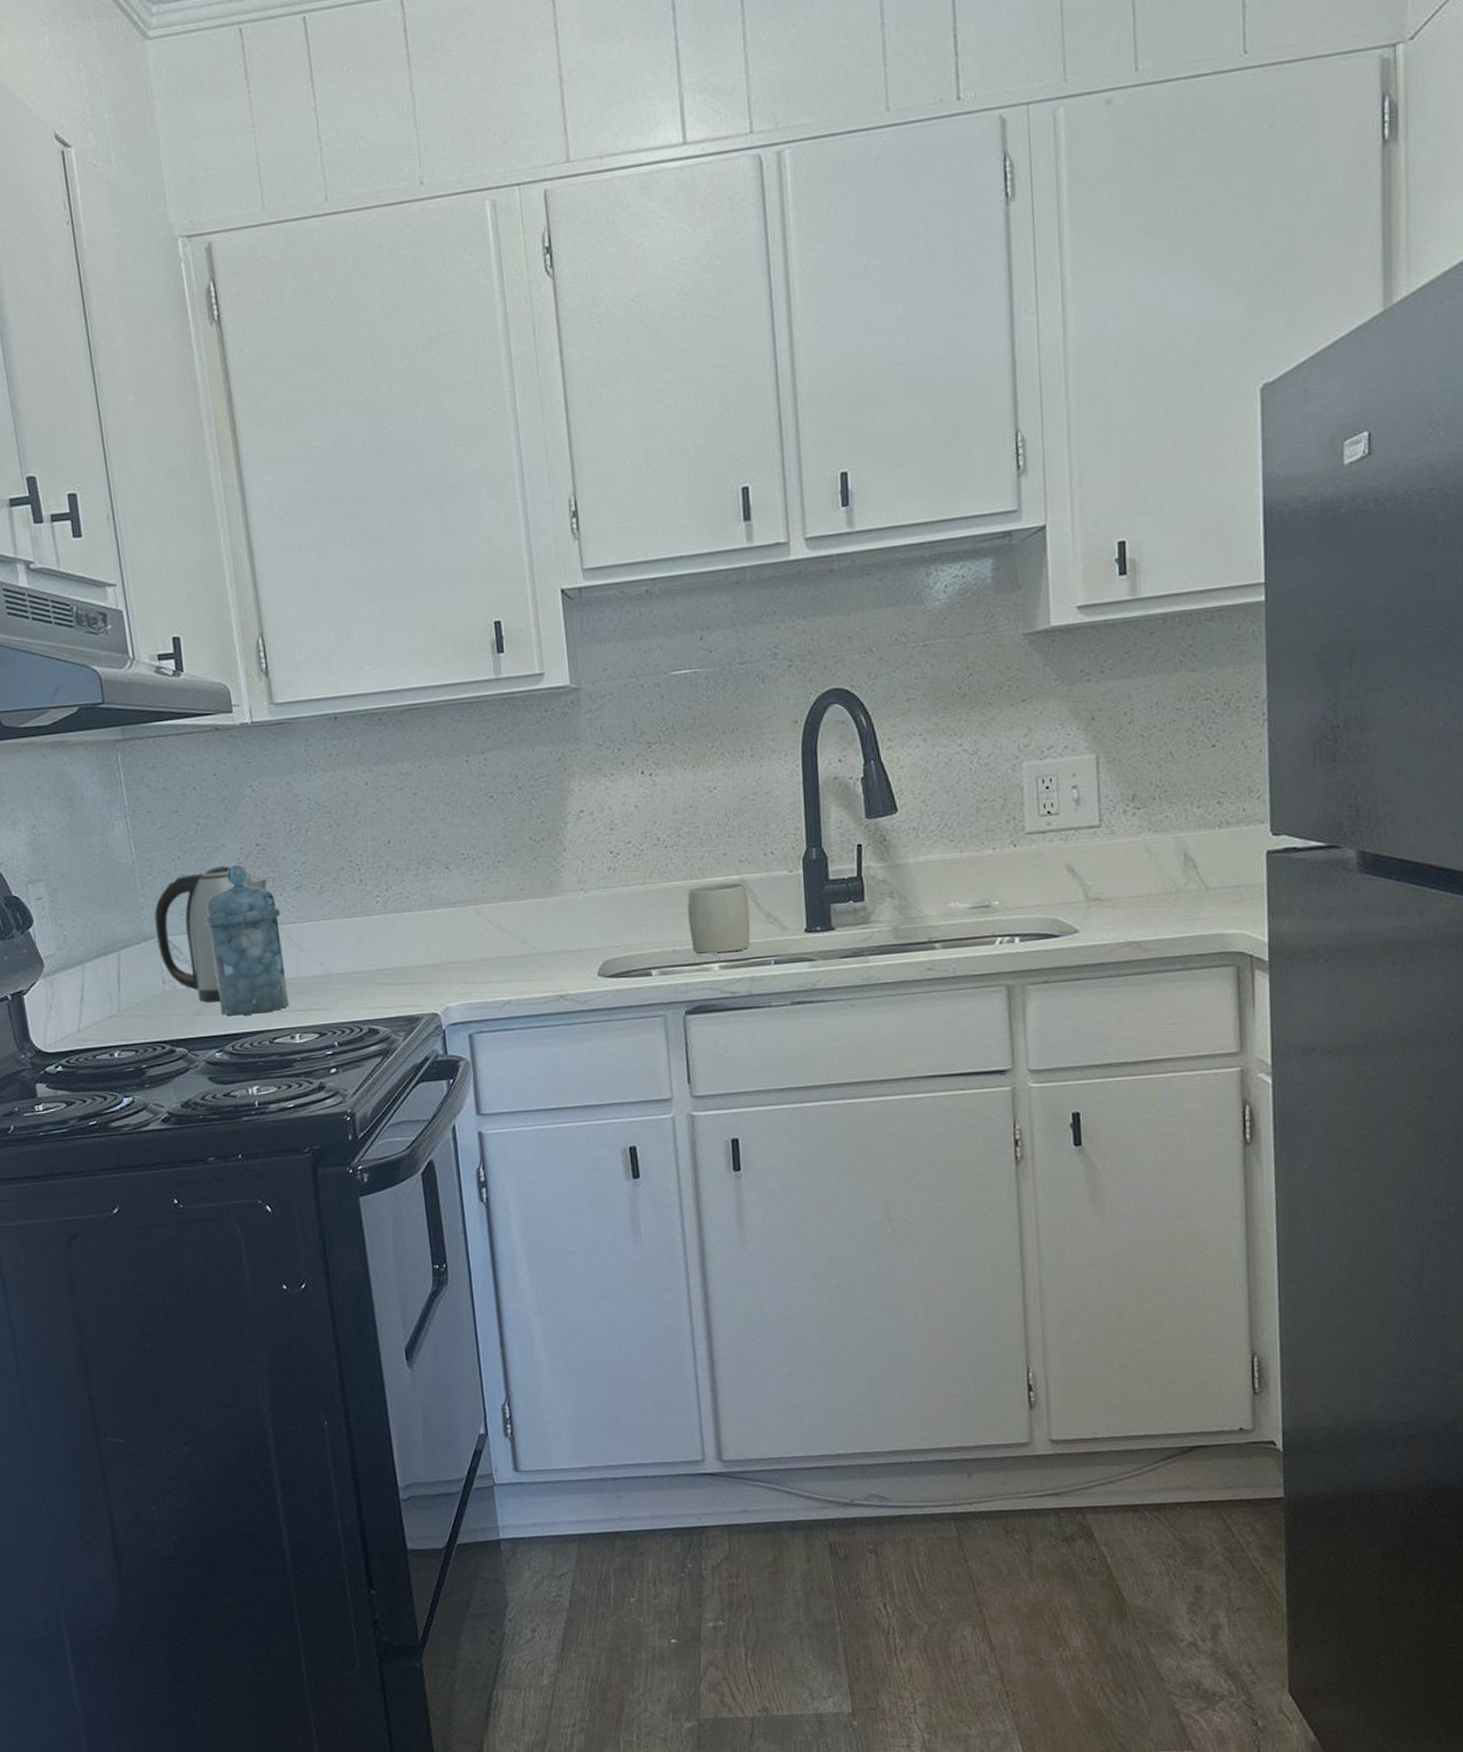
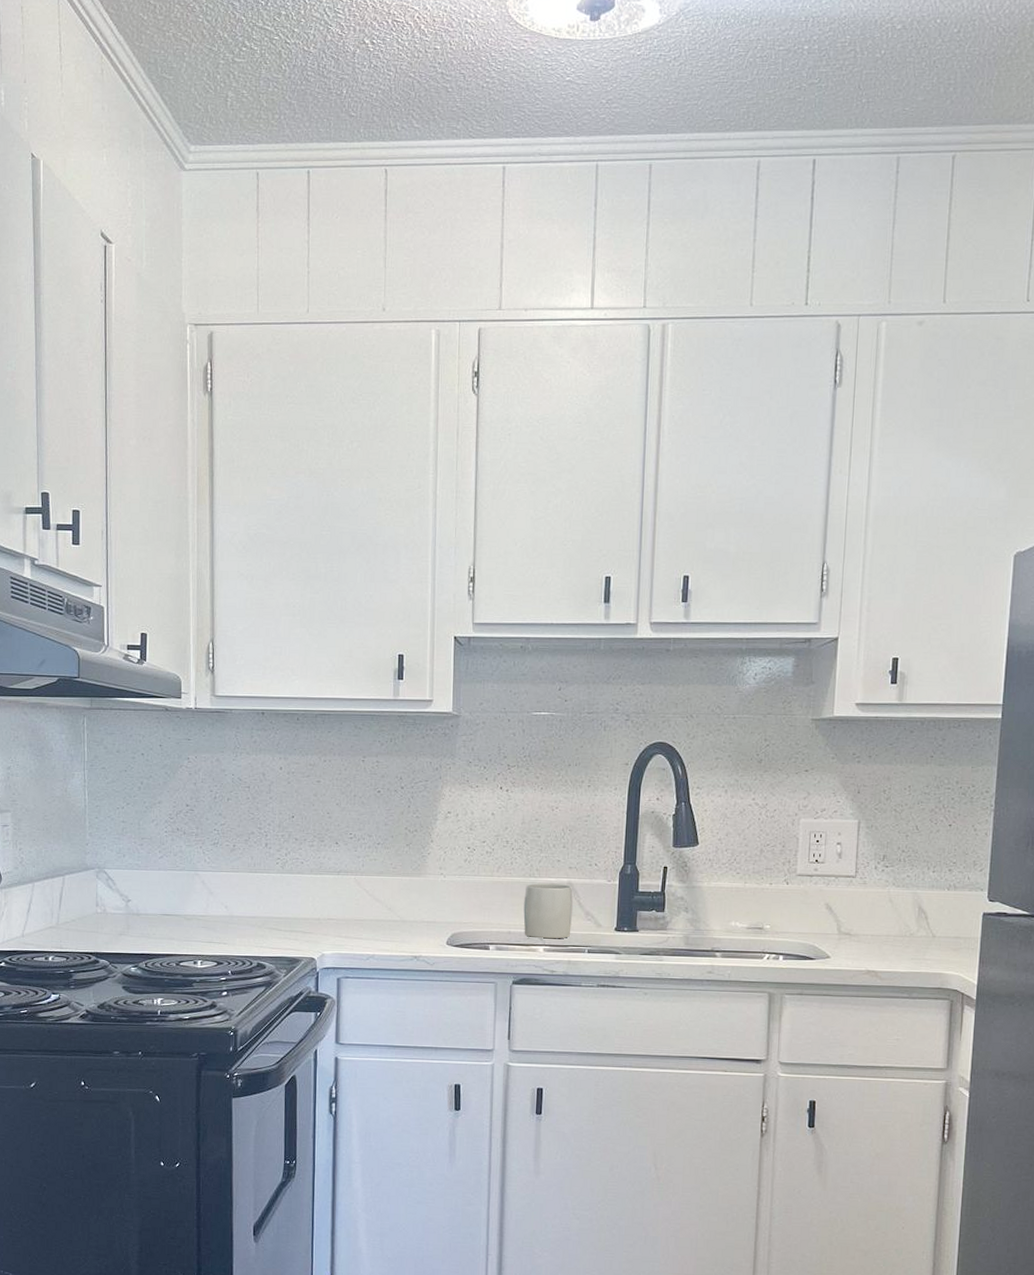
kettle: present [154,866,267,1003] -> none [96,819,190,927]
canister: present [204,865,289,1016] -> none [136,819,199,940]

